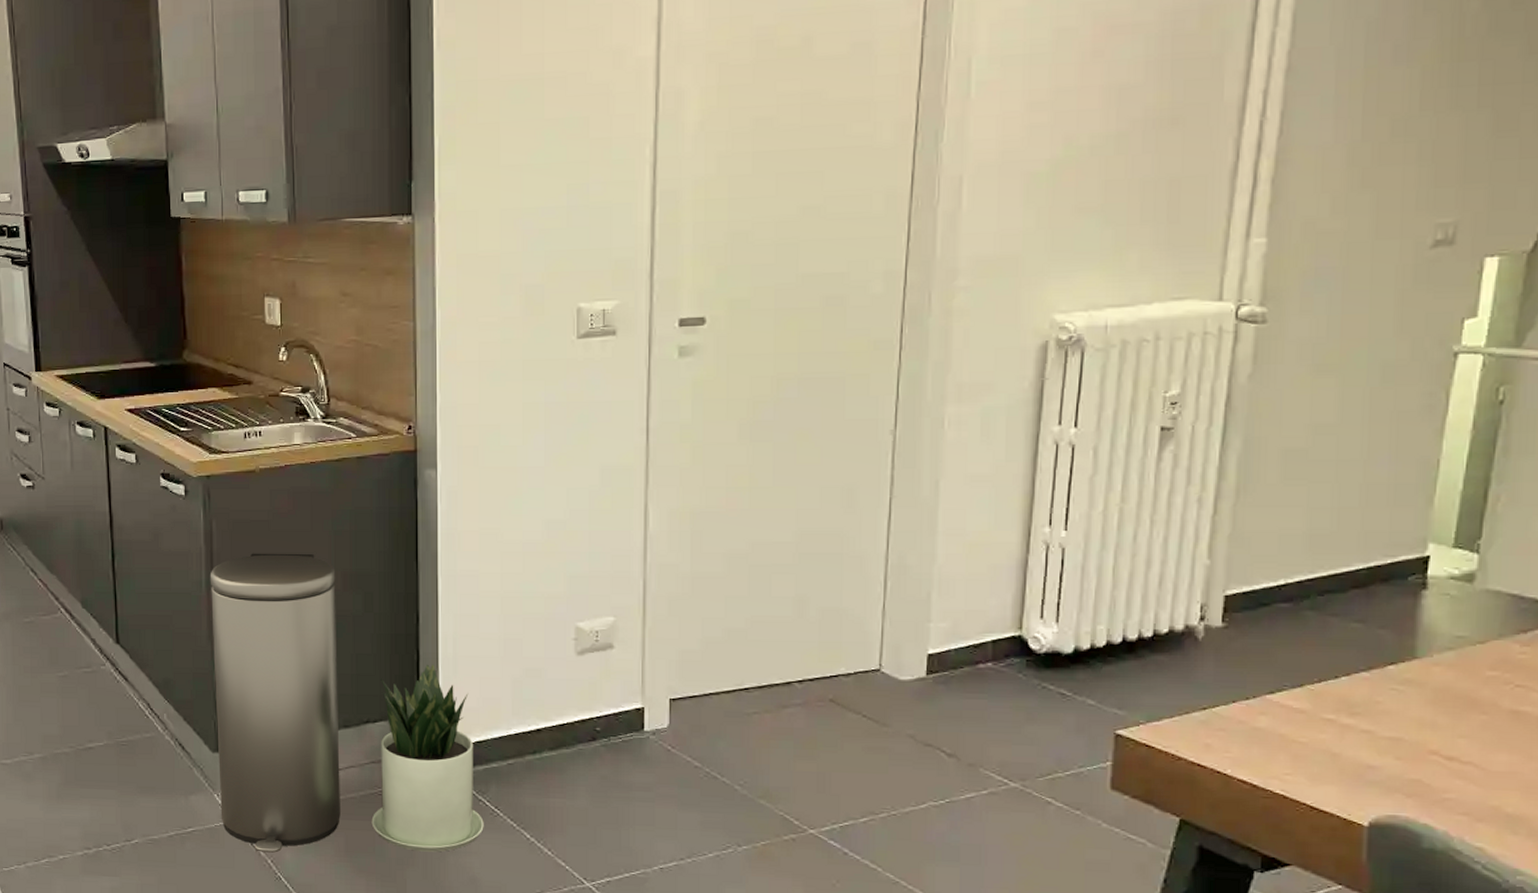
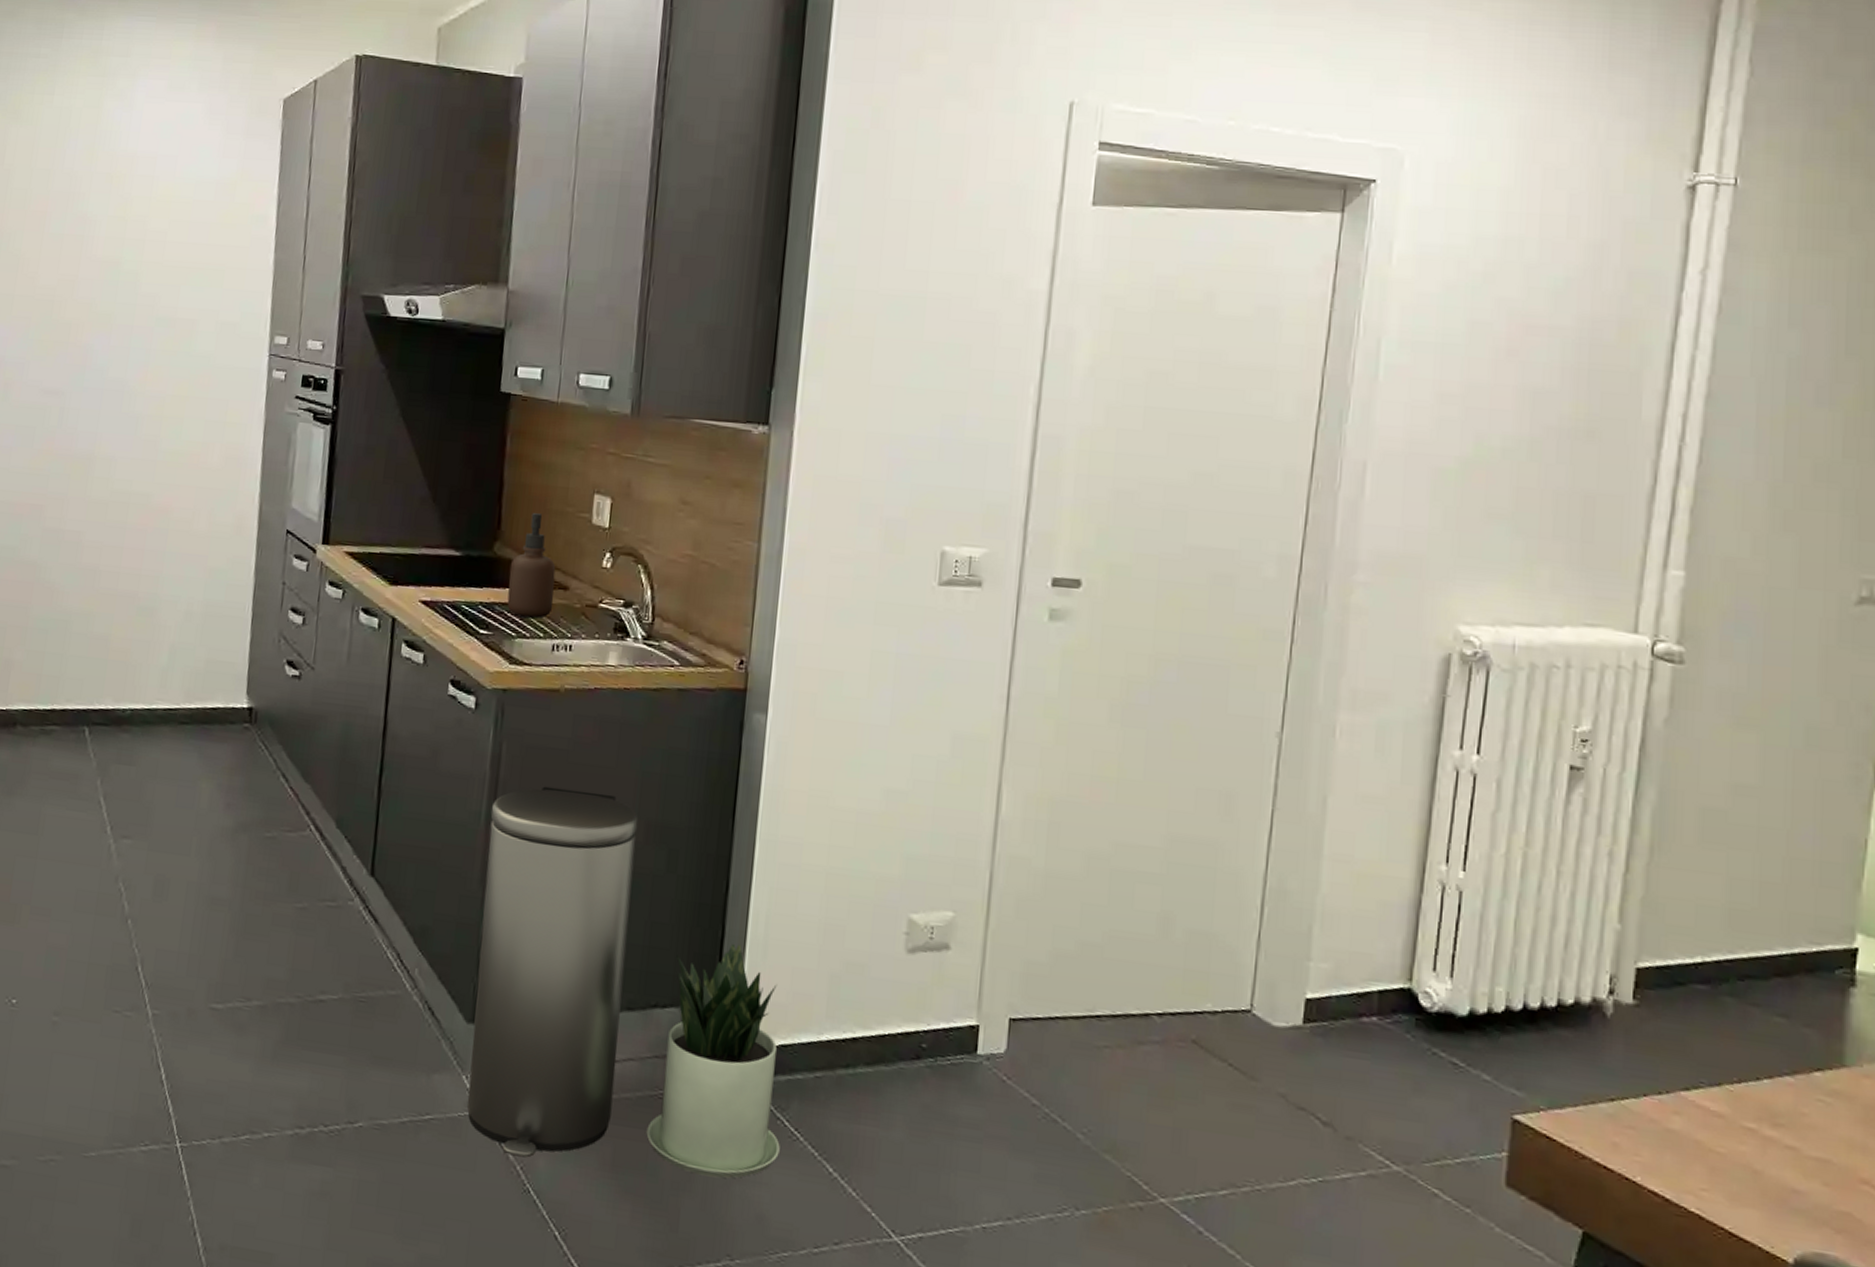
soap dispenser: none [199,321,241,412] -> present [507,513,556,618]

